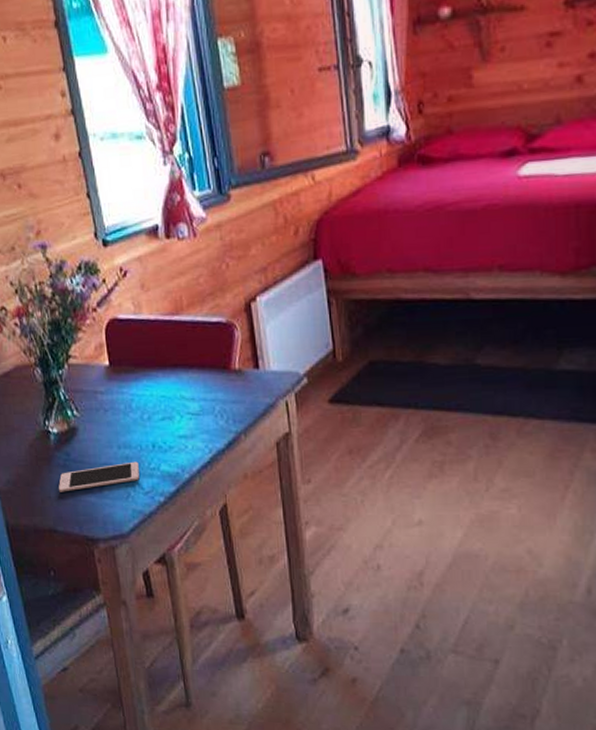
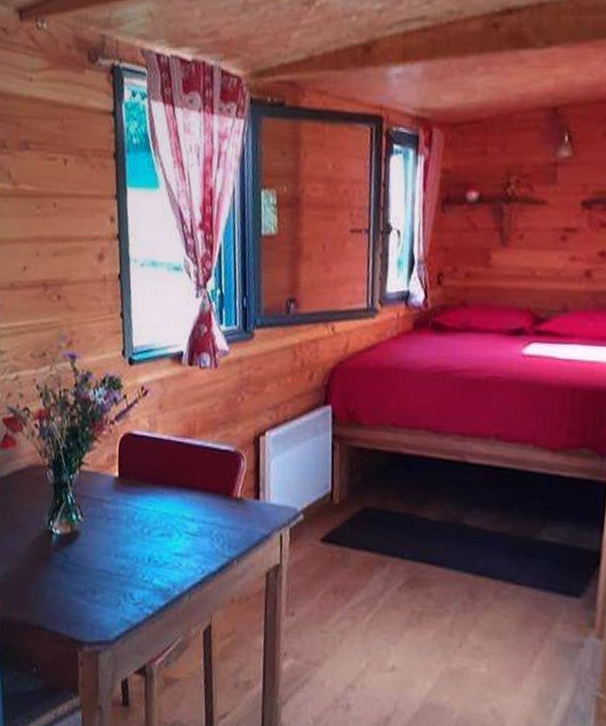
cell phone: present [59,461,140,492] -> none [53,571,133,592]

